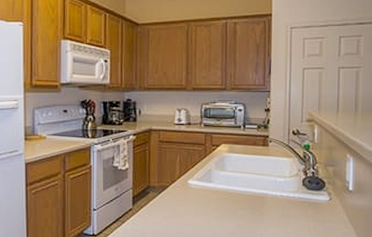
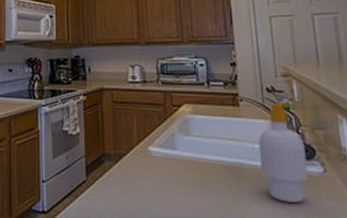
soap bottle: none [280,144,317,224] -> present [258,103,309,202]

